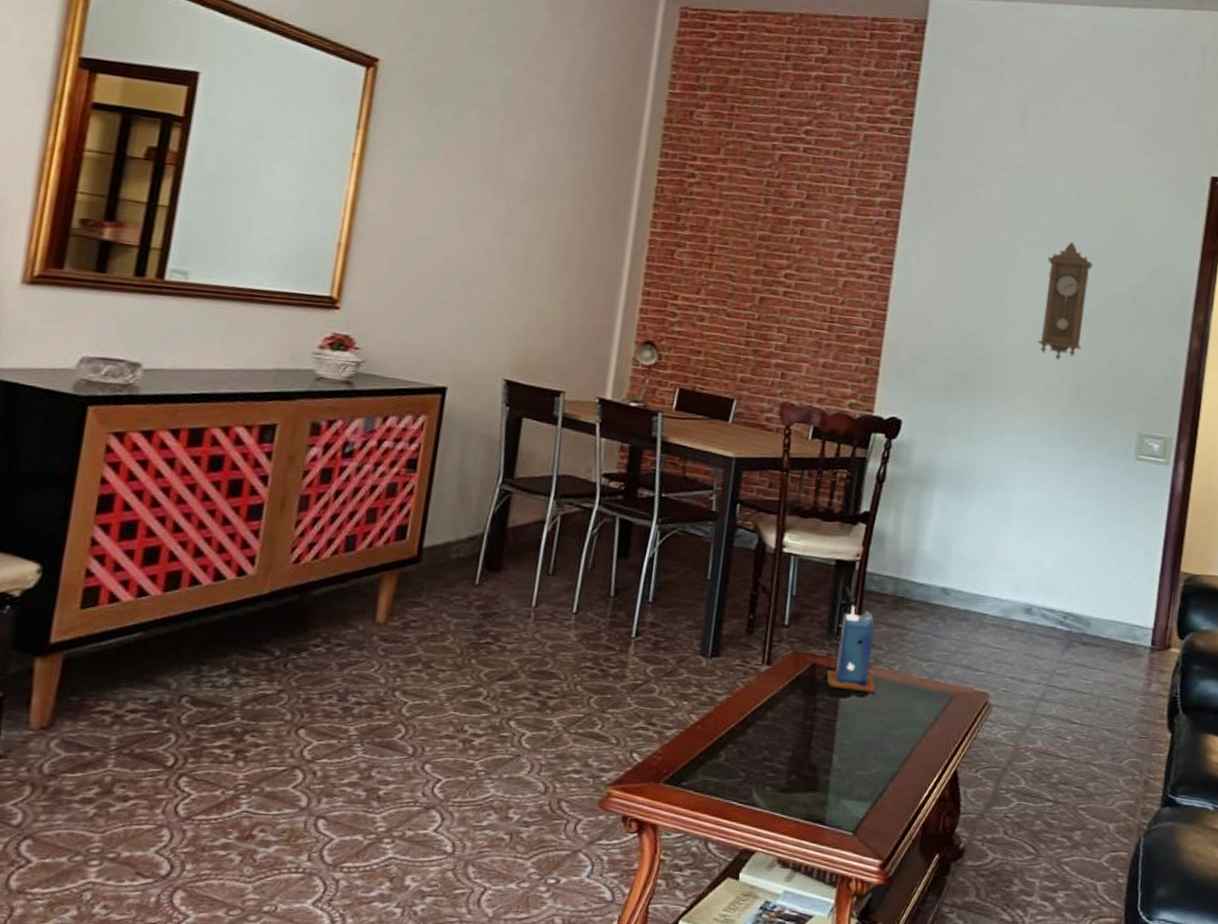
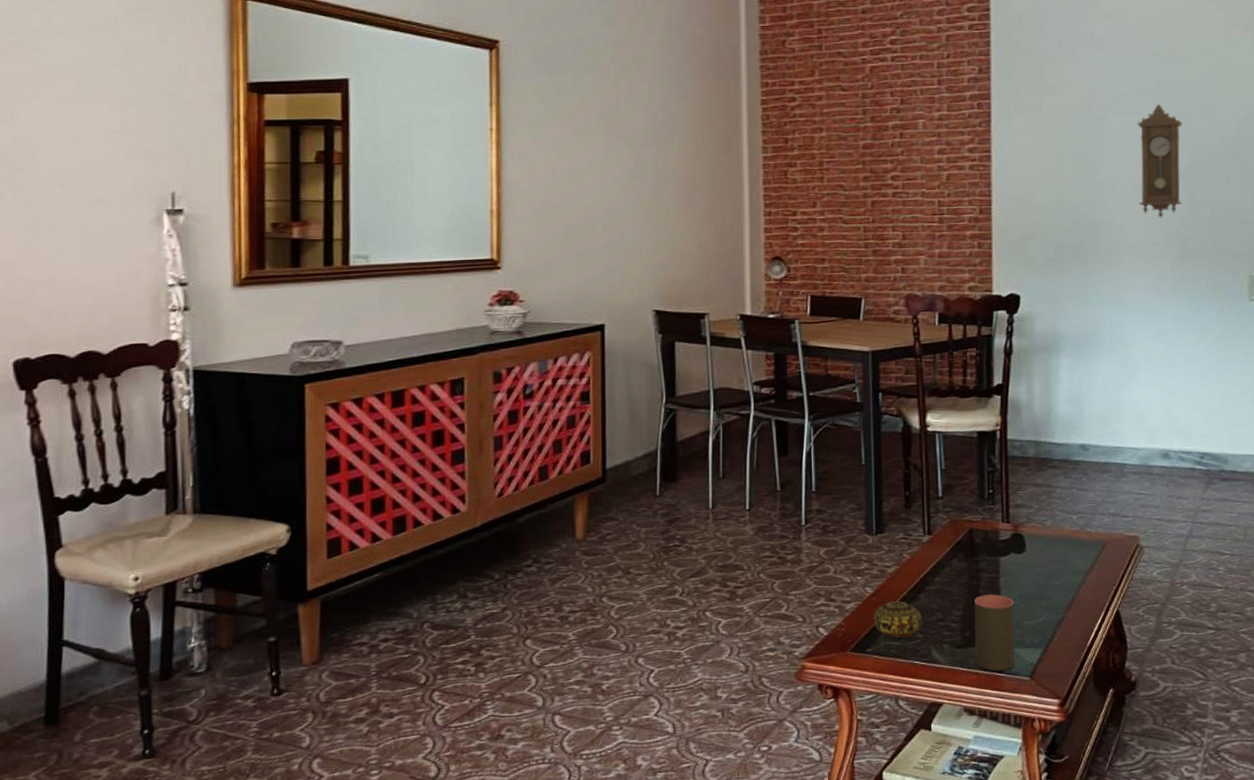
decorative ball: none [693,733,747,774] -> present [873,601,922,638]
cup: none [797,736,848,823] -> present [974,594,1015,671]
candle: present [826,605,876,693] -> none [984,471,1032,549]

